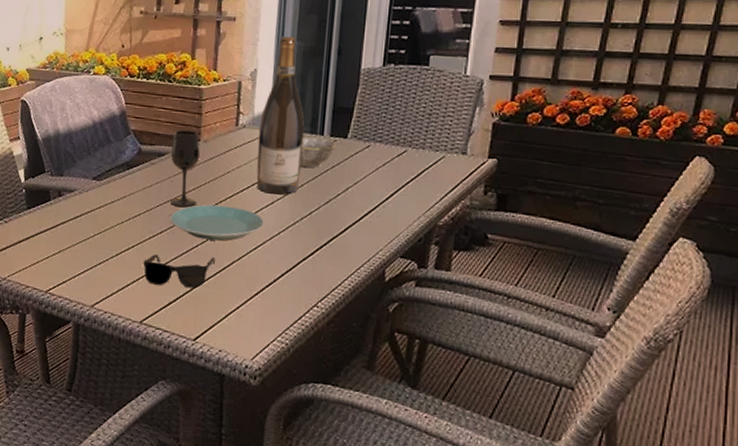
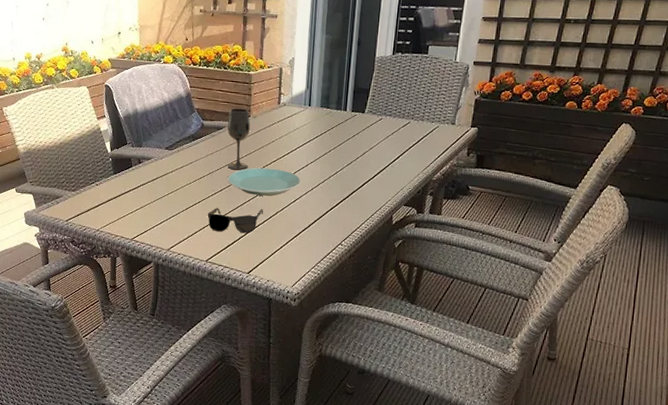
wine bottle: present [256,36,305,195] -> none [294,30,332,159]
bowl: present [300,137,336,168] -> none [328,112,356,137]

